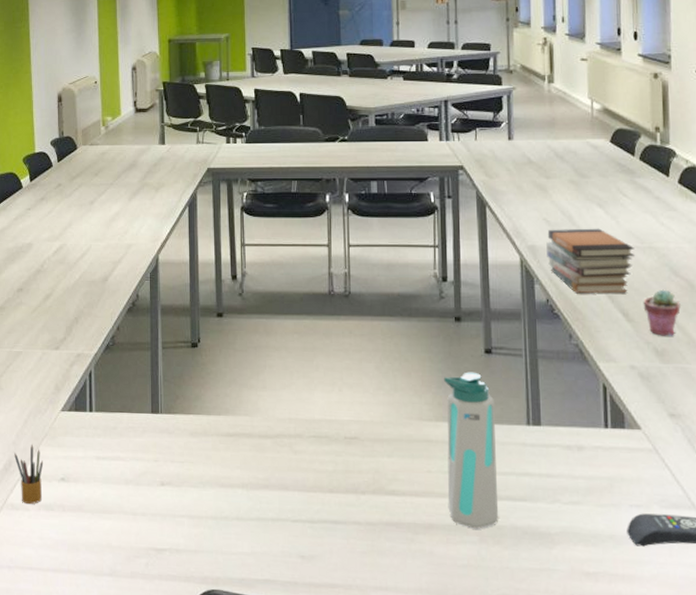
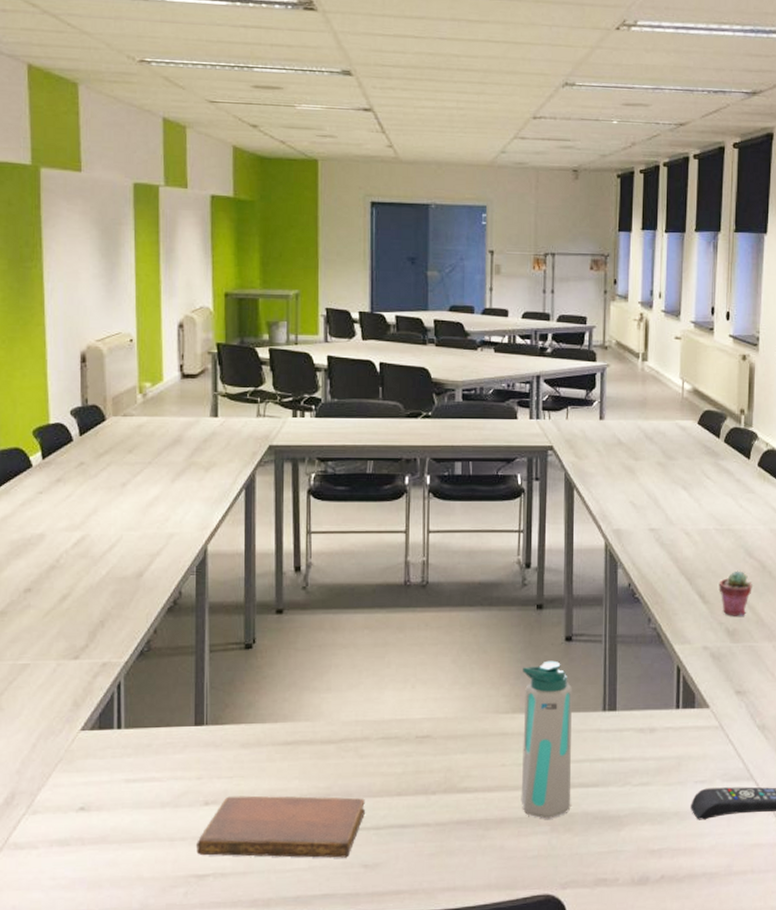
pencil box: present [14,445,44,505] -> none [18,772,57,842]
notebook: none [155,479,300,547] -> present [197,795,365,858]
book stack: present [546,228,634,293] -> none [631,511,714,576]

